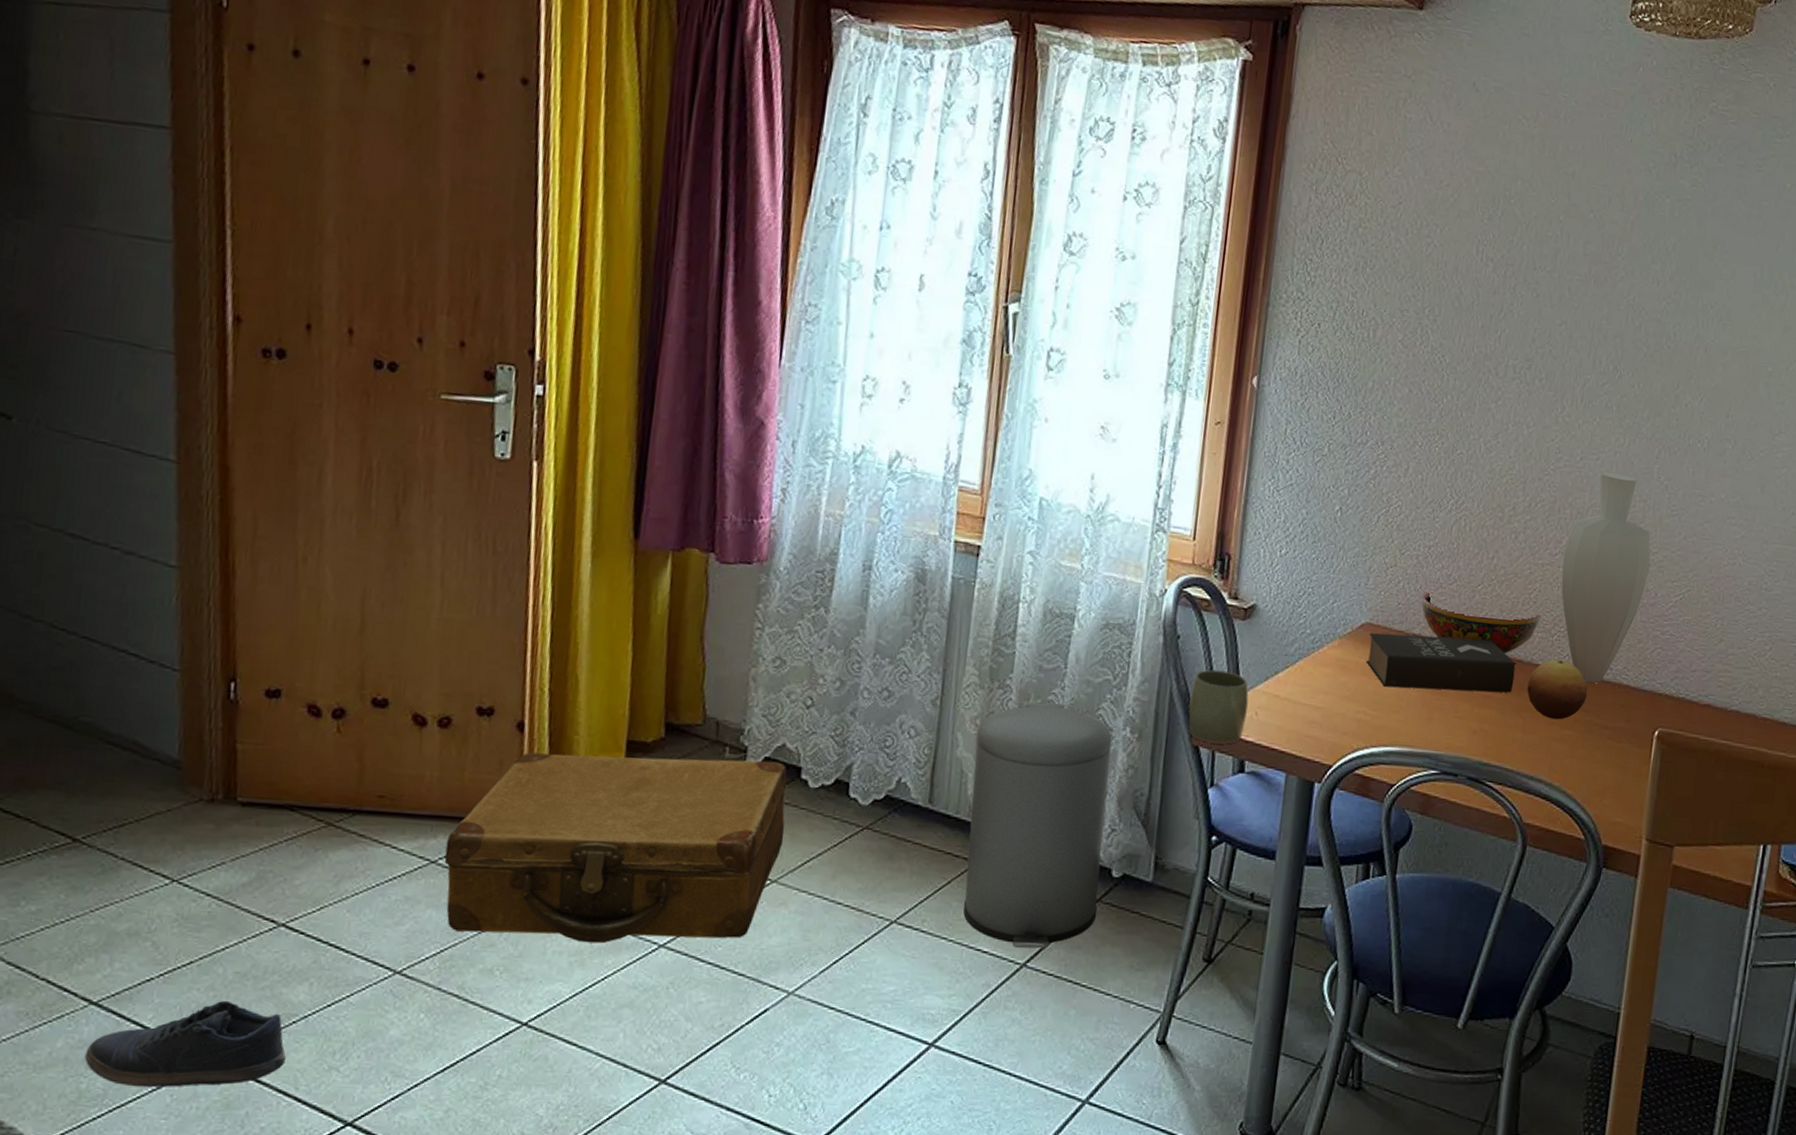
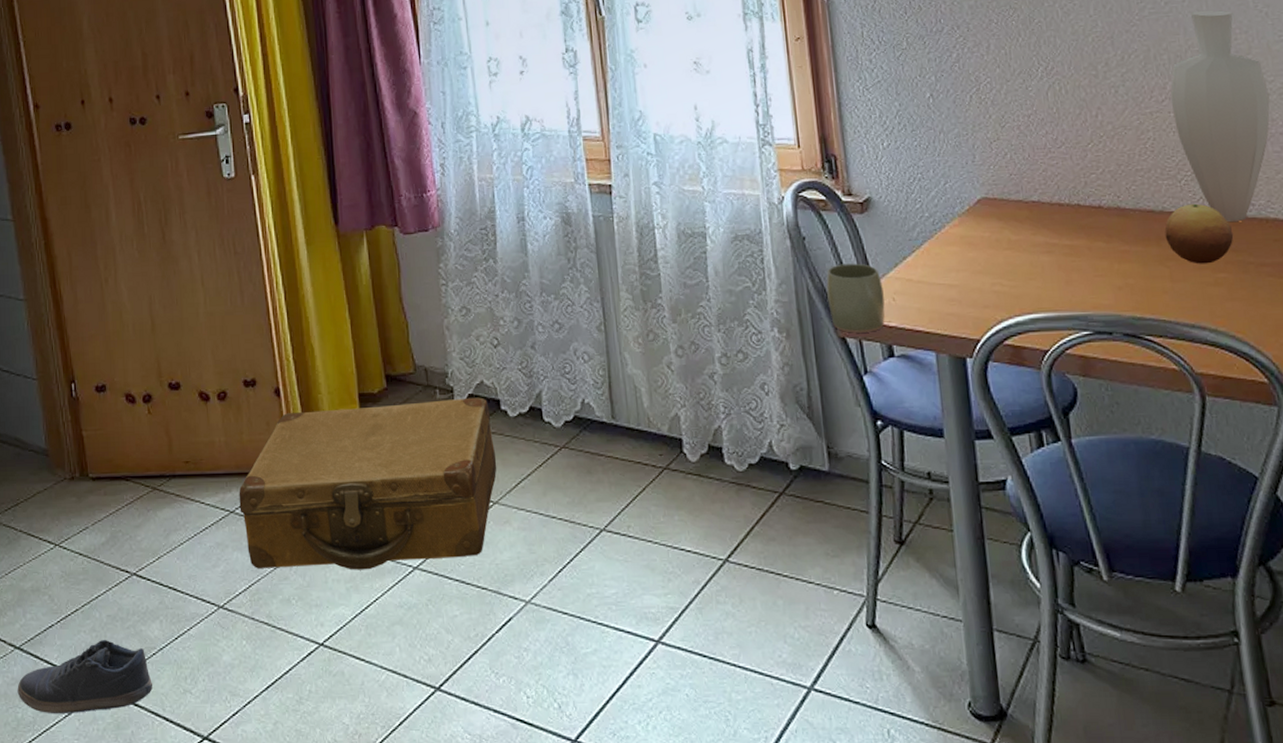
pedal bin: present [963,701,1113,949] -> none [640,314,783,544]
book: present [1367,633,1516,693] -> none [987,195,1150,256]
bowl: present [1420,590,1543,654] -> none [1032,157,1165,207]

